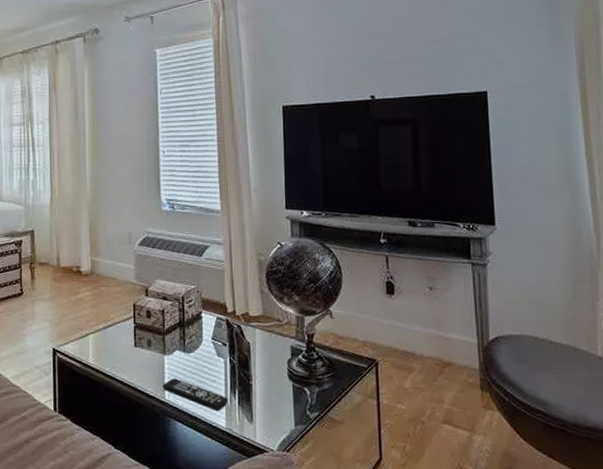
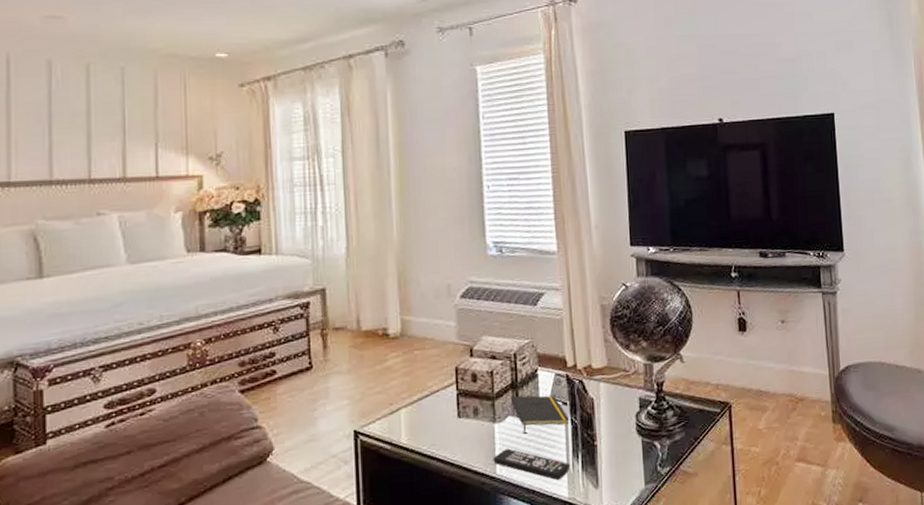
notepad: none [179,333,229,367] -> present [511,395,570,434]

